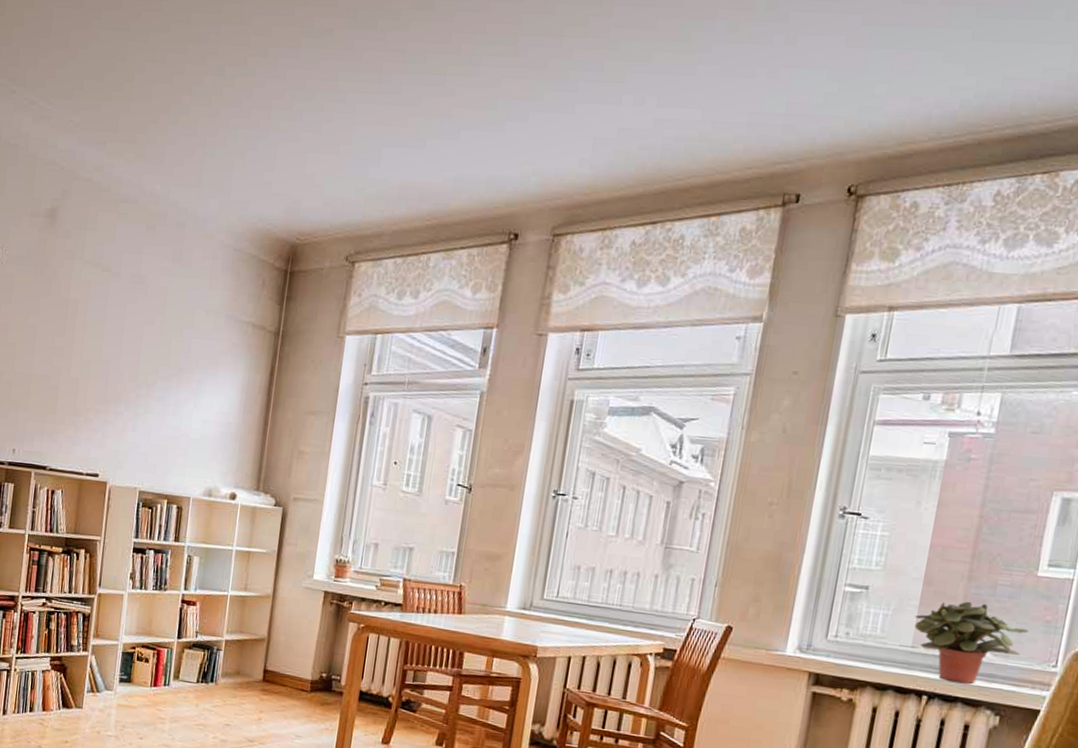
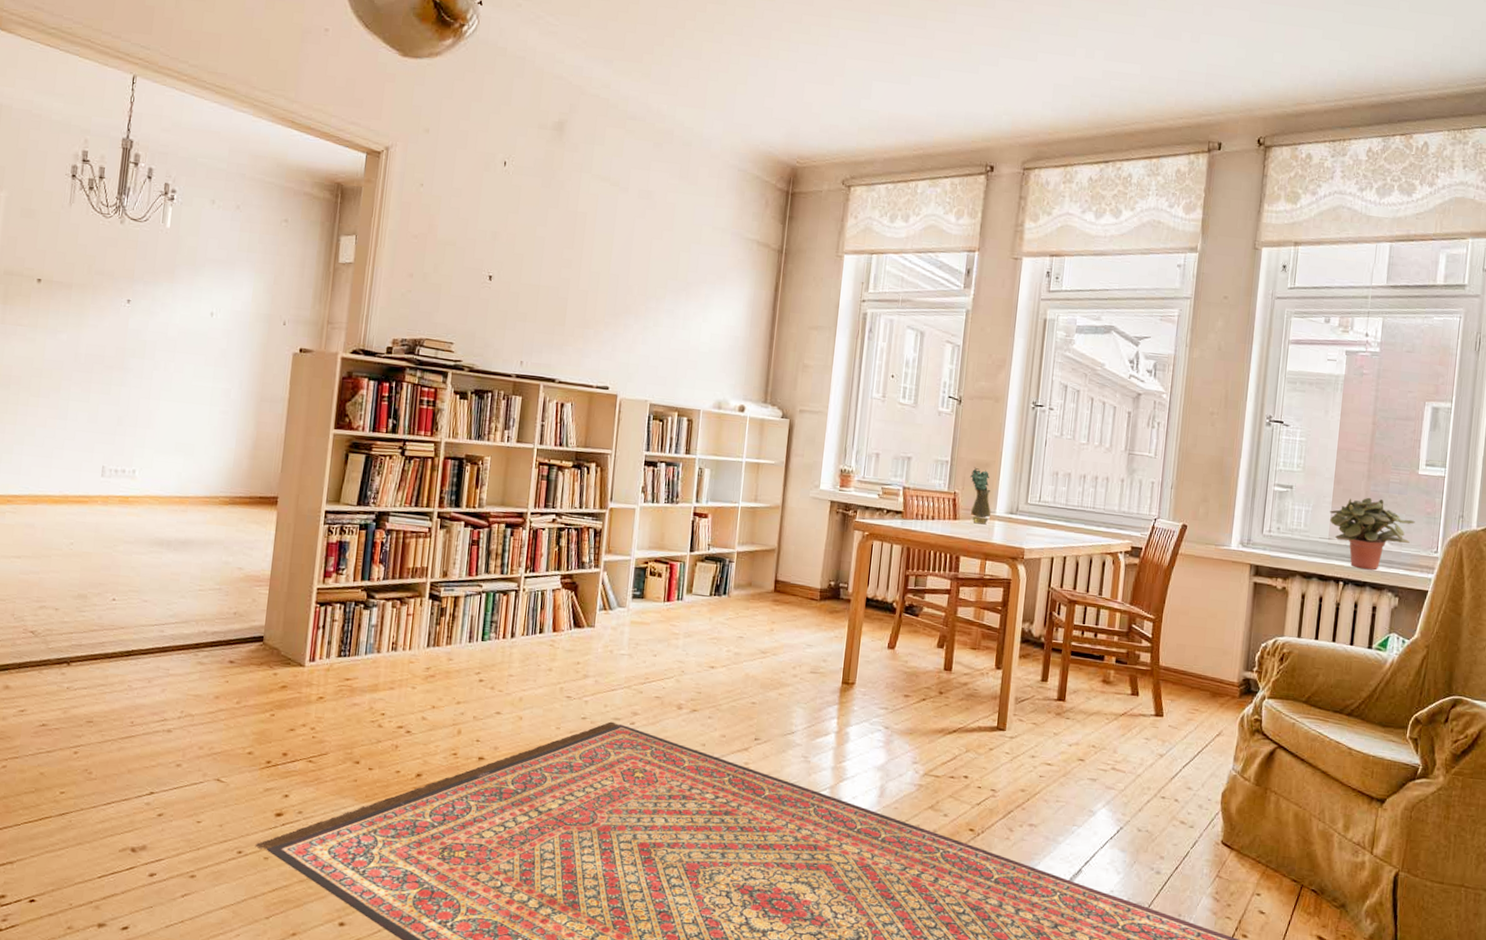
vase: none [478,559,502,620] -> present [970,467,992,525]

